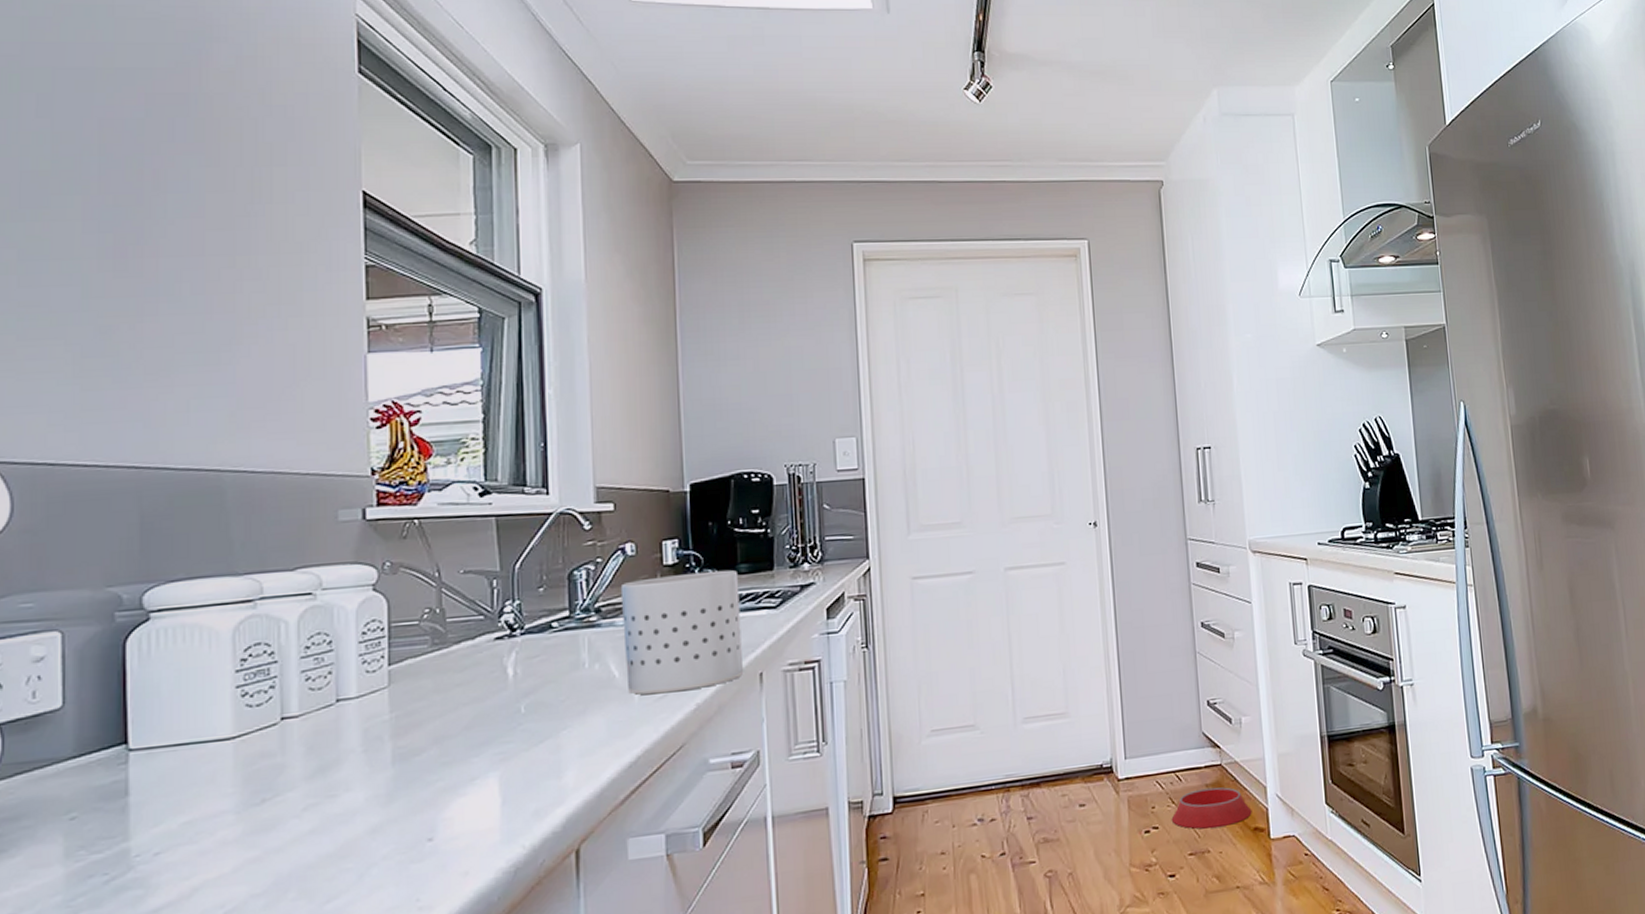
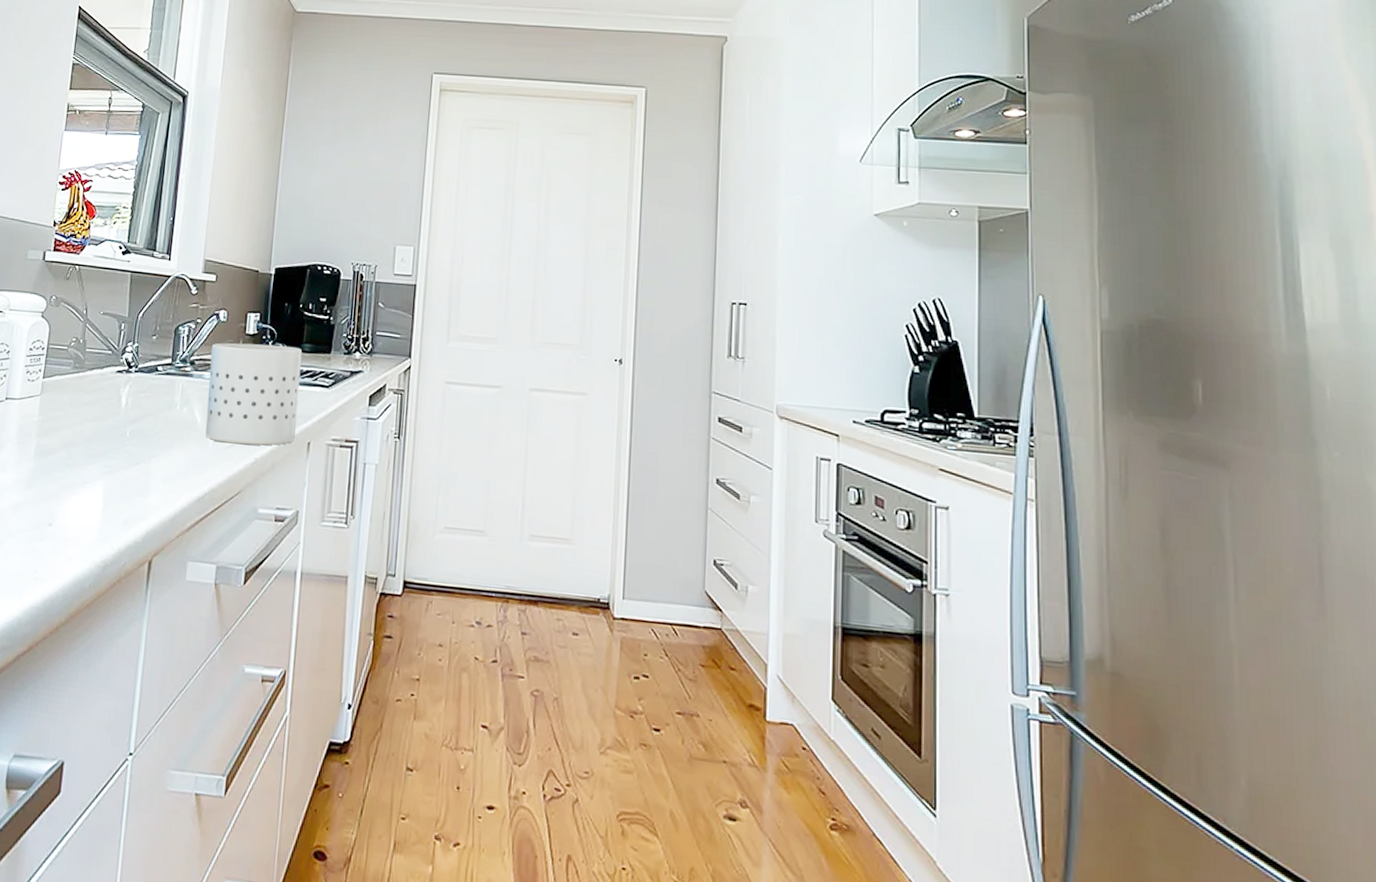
pet bowl: present [1171,787,1252,829] -> none [662,648,749,695]

